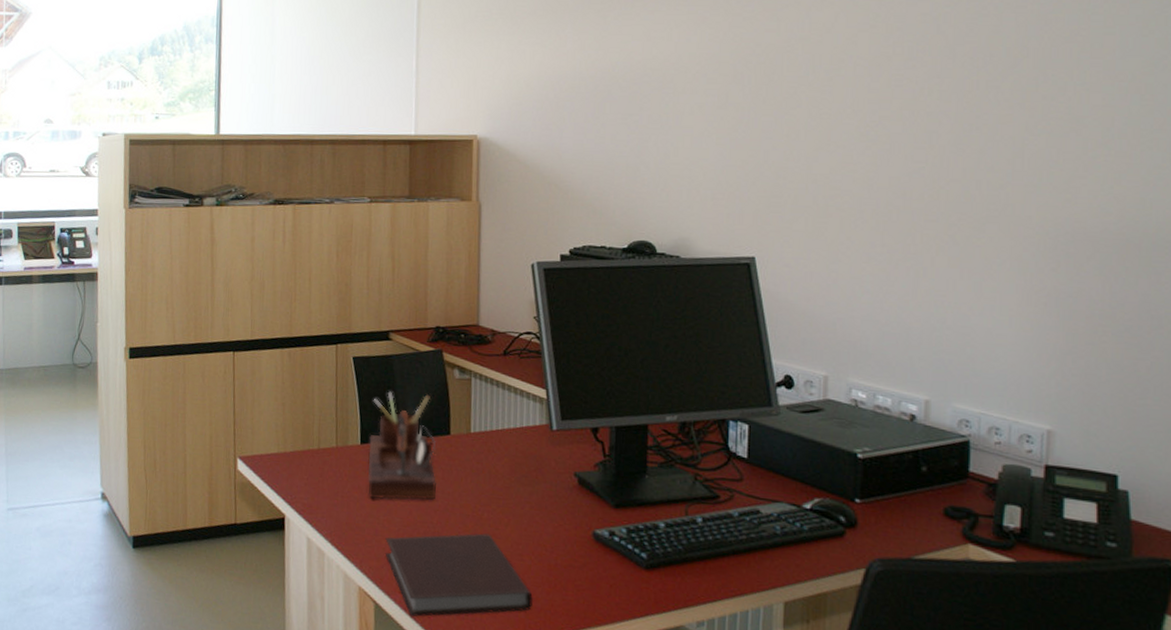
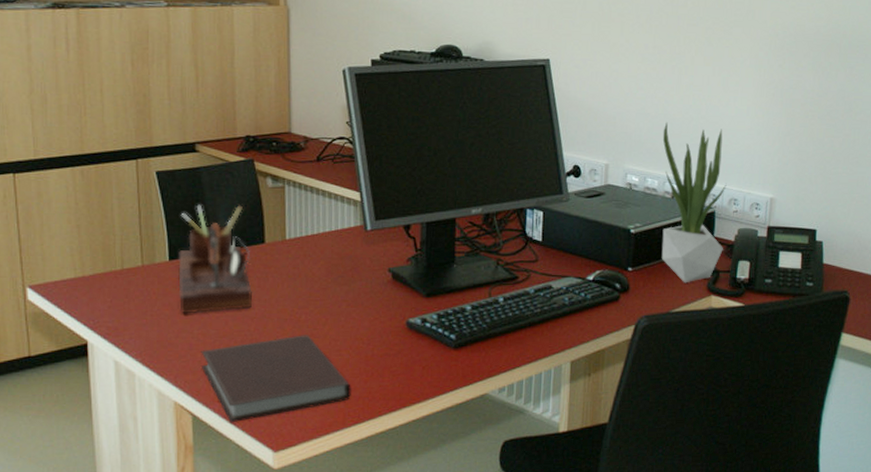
potted plant: none [896,331,984,525] -> present [661,122,727,283]

